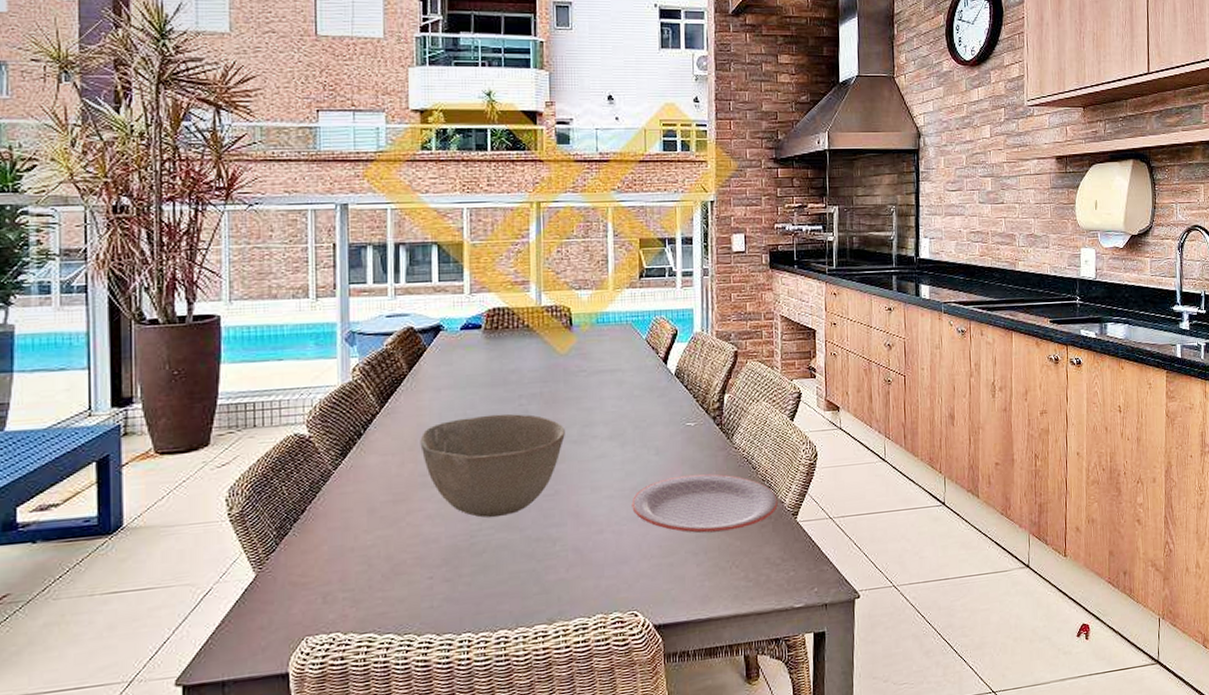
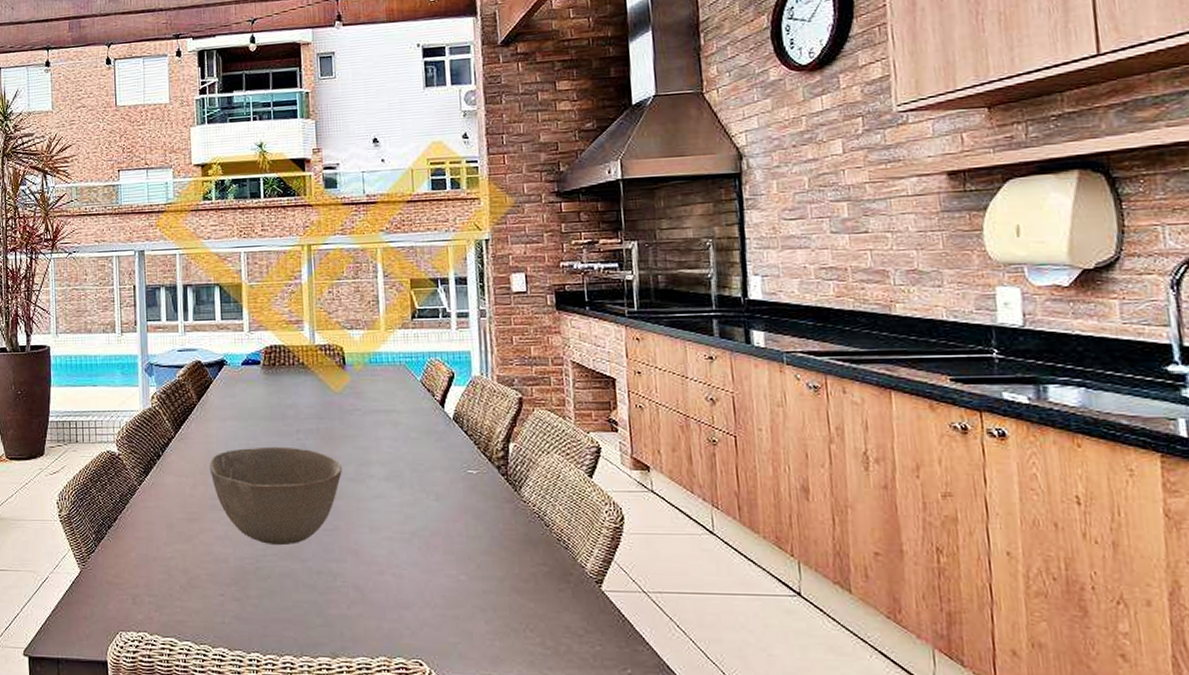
plate: present [631,473,778,534] -> none [412,525,578,590]

